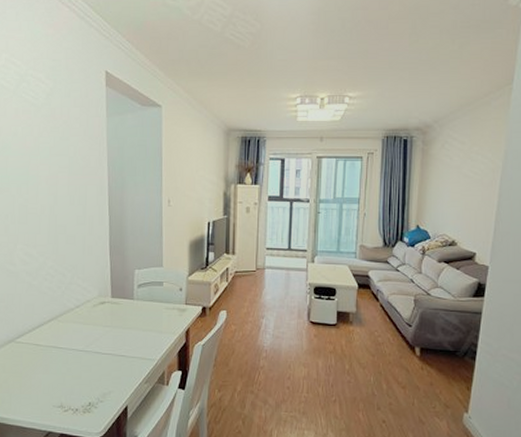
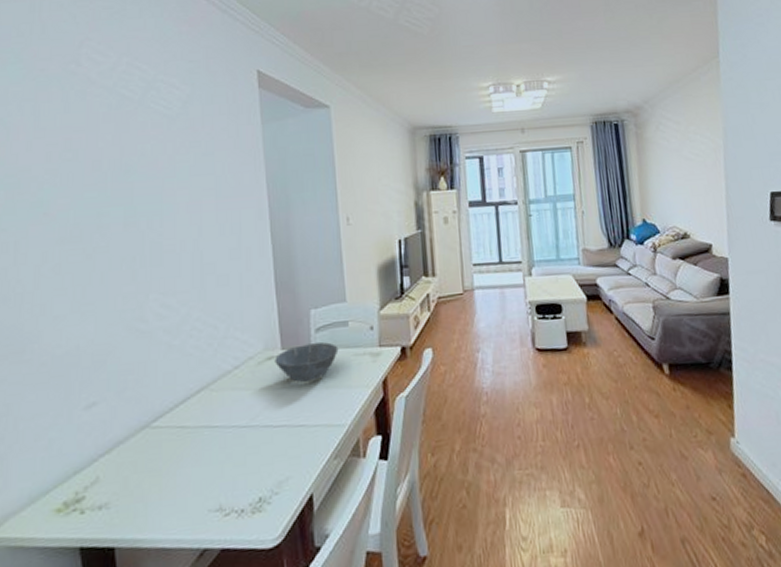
bowl: none [106,296,154,325] -> present [274,342,339,383]

